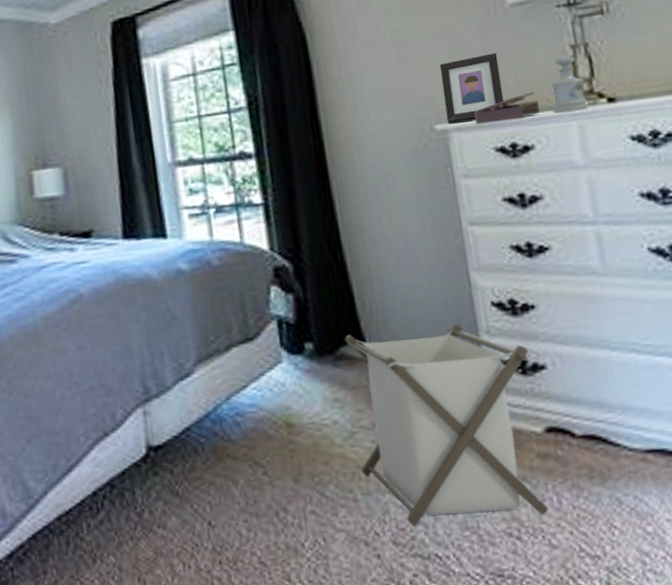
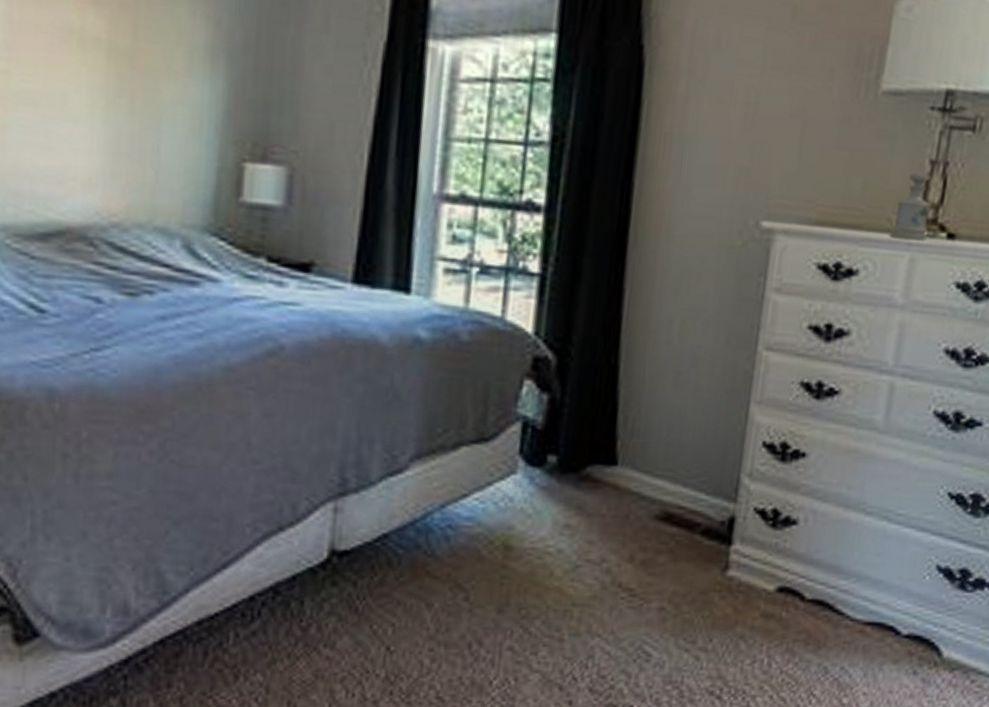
laundry basket: present [345,324,548,525] -> none [575,452,786,677]
picture frame: present [440,52,504,124] -> none [776,145,853,225]
jewelry box: present [474,91,540,125] -> none [805,205,878,236]

